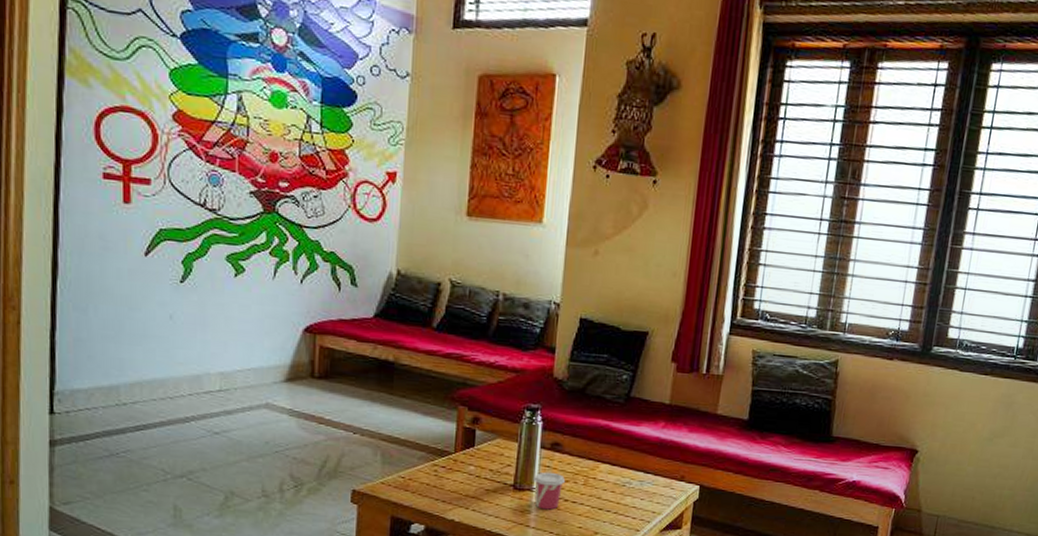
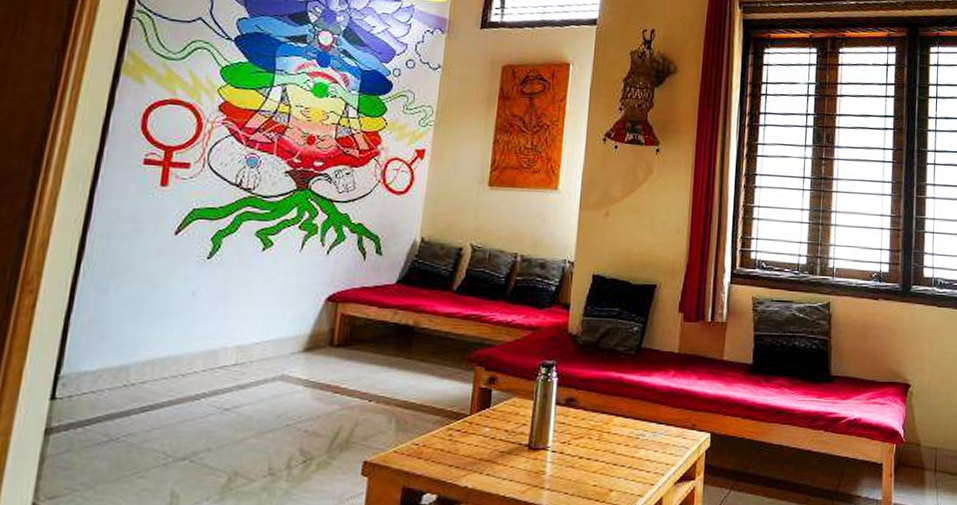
cup: present [533,471,566,510] -> none [548,429,581,469]

